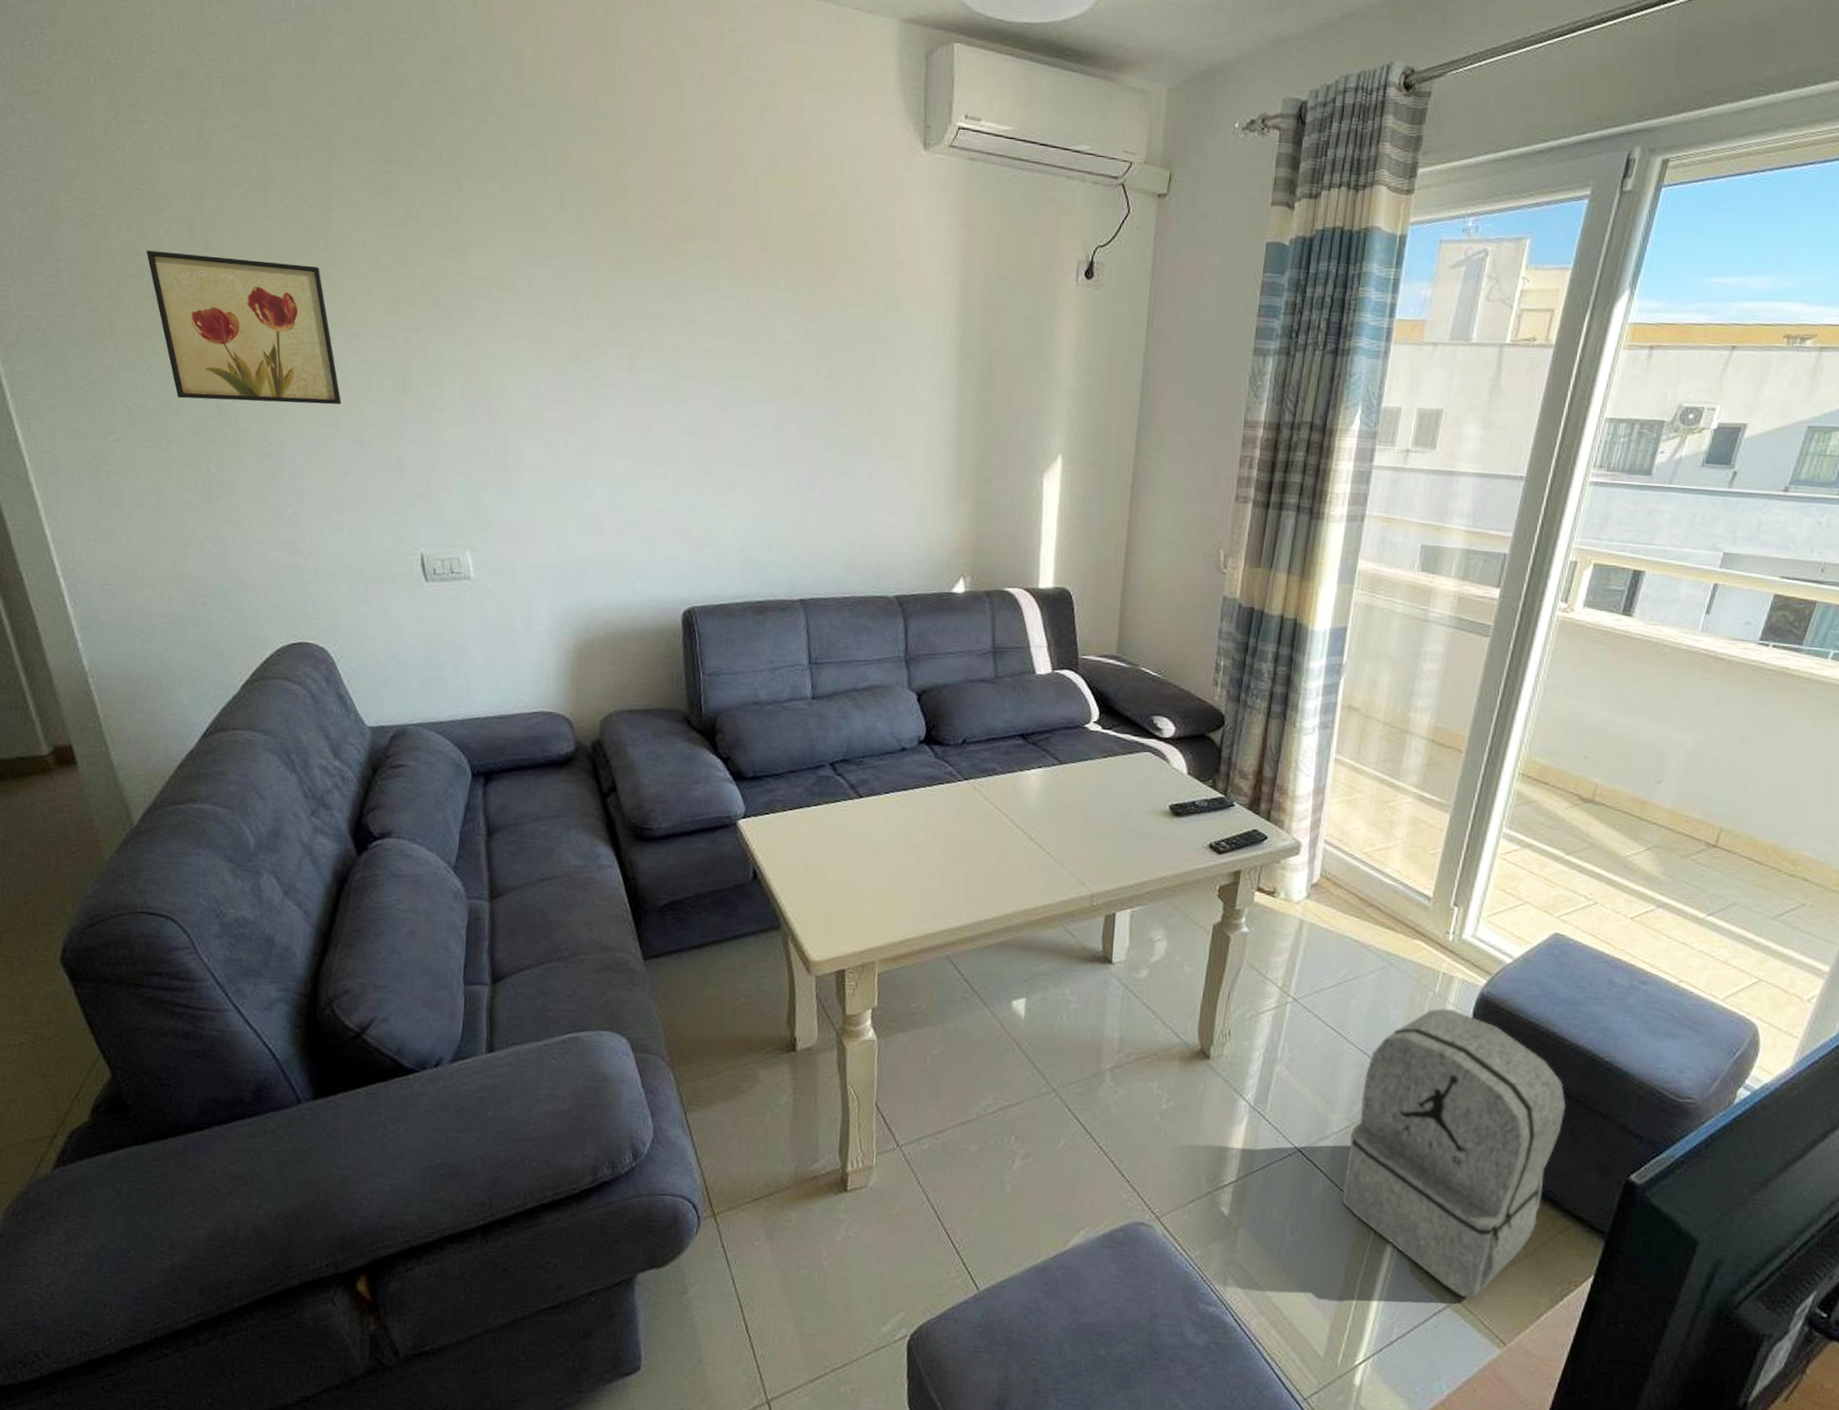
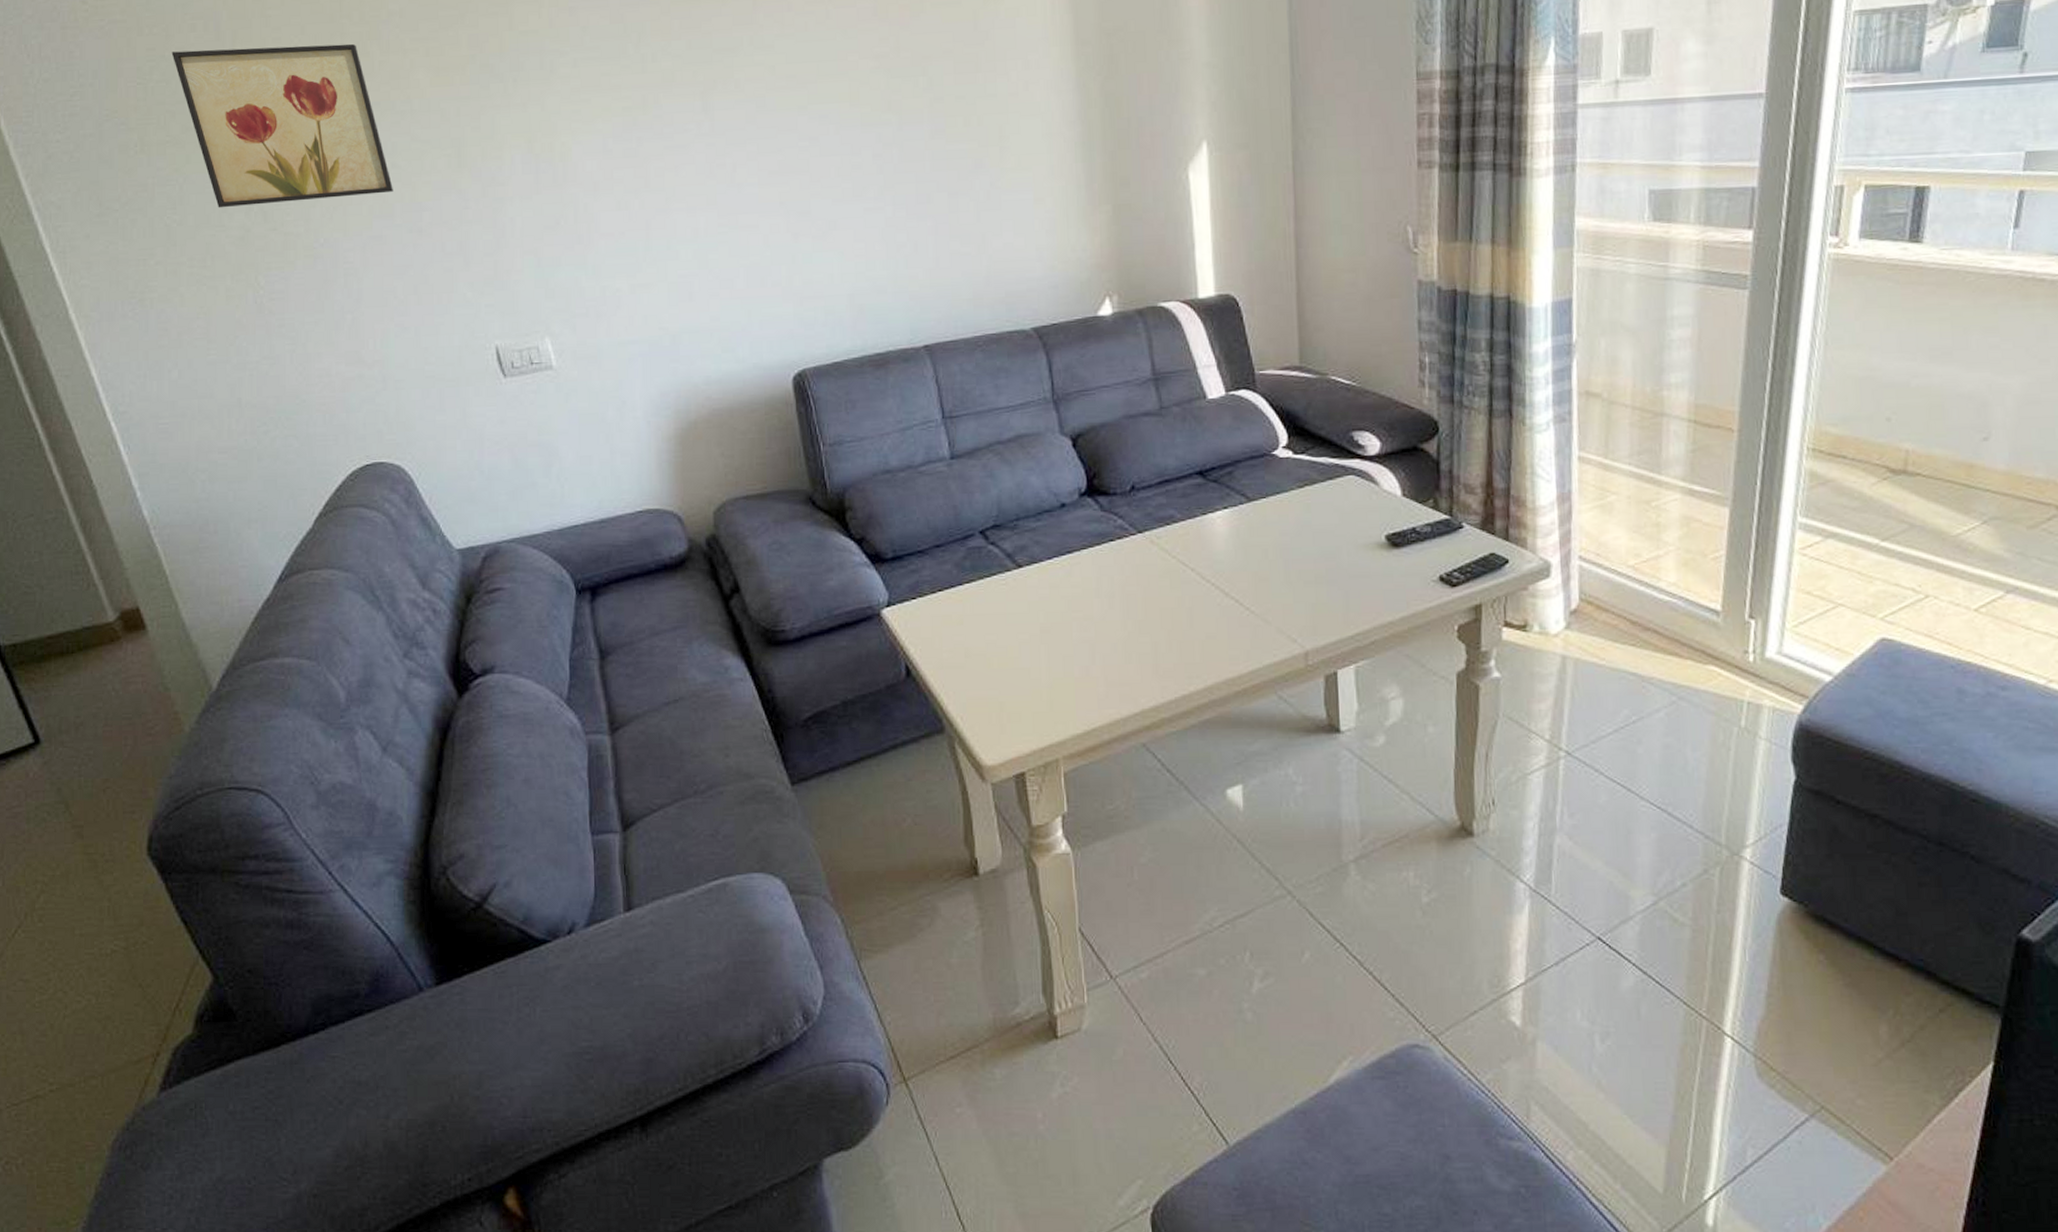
backpack: present [1342,1008,1566,1299] -> none [1659,744,1926,1104]

